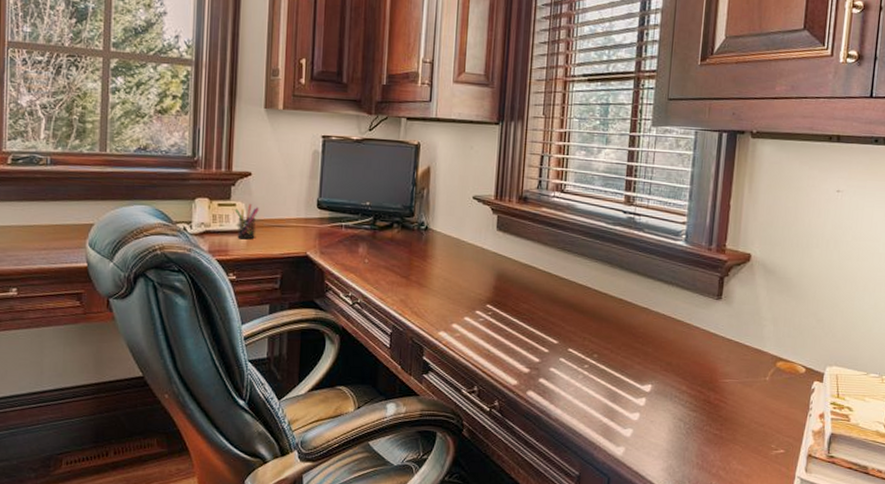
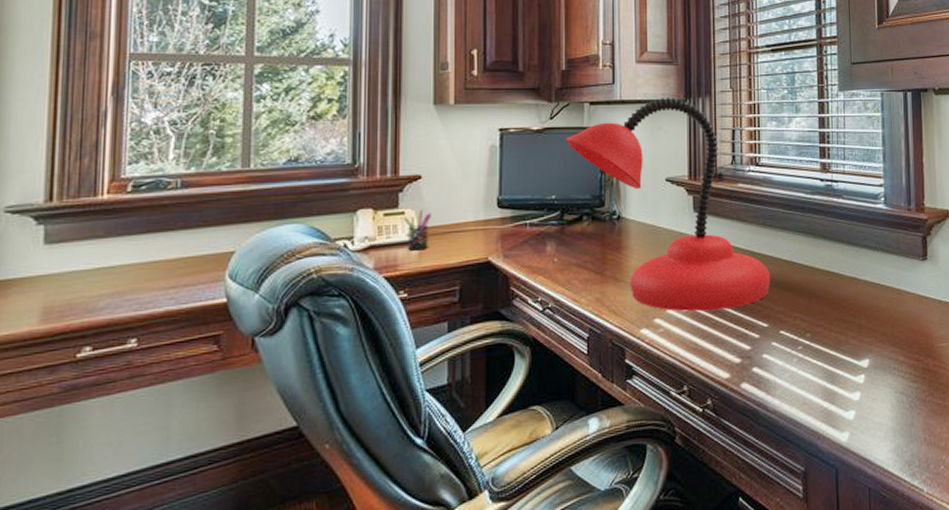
desk lamp: none [383,119,565,323] -> present [566,98,771,311]

